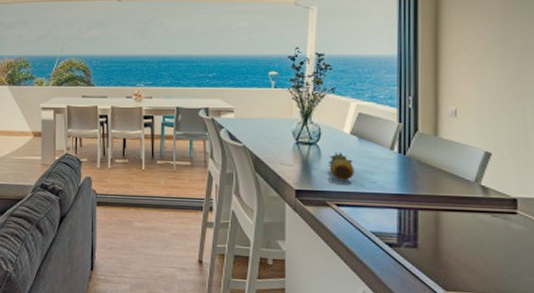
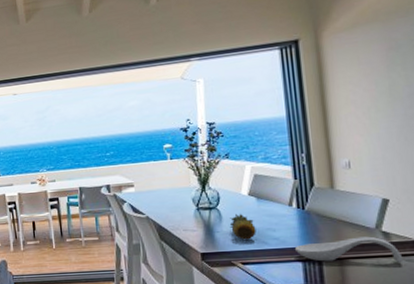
spoon rest: none [391,189,499,220] -> present [294,236,404,263]

